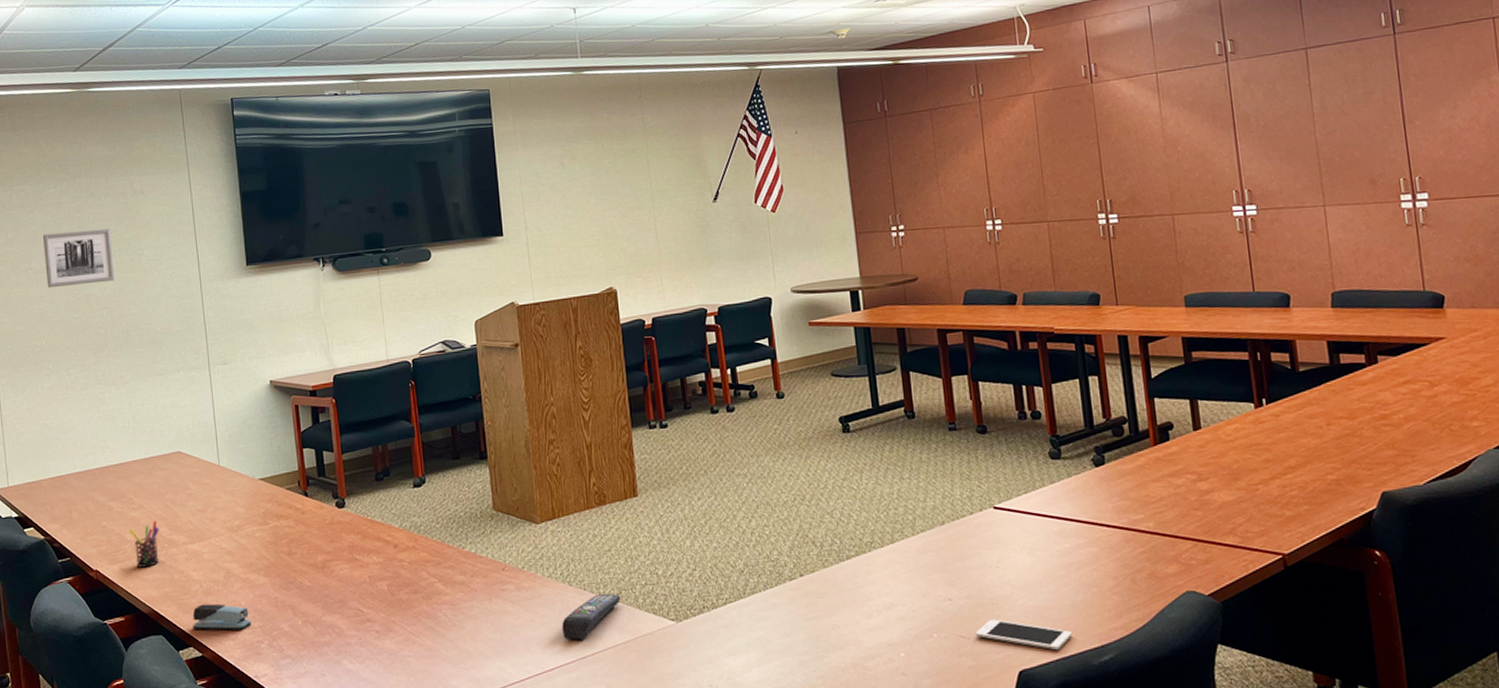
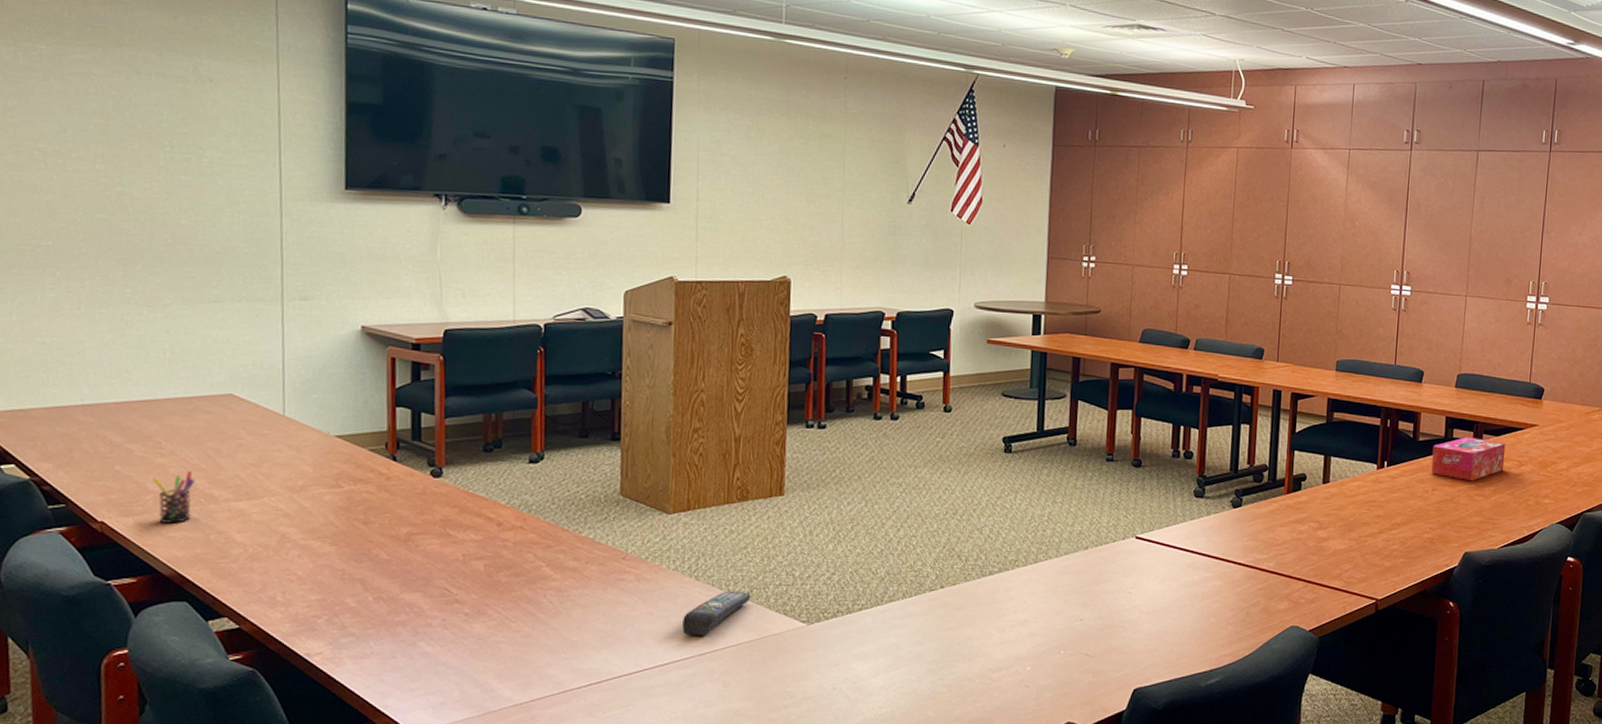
wall art: present [42,228,115,288] -> none [59,109,162,181]
stapler: present [192,603,252,631] -> none [229,570,308,602]
cell phone: present [975,619,1072,651] -> none [1099,640,1187,672]
tissue box: none [1318,360,1412,410] -> present [1431,437,1506,481]

